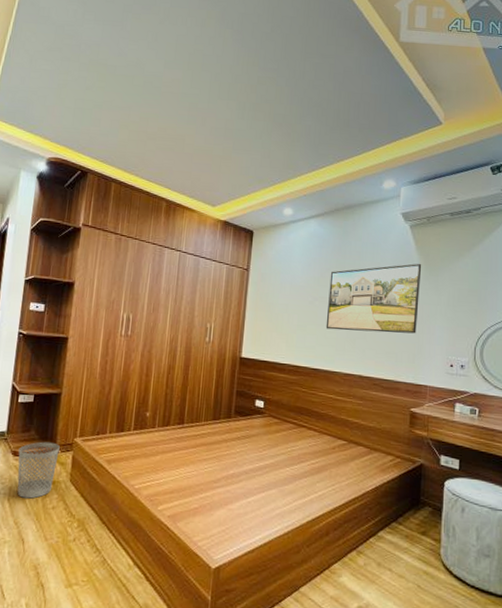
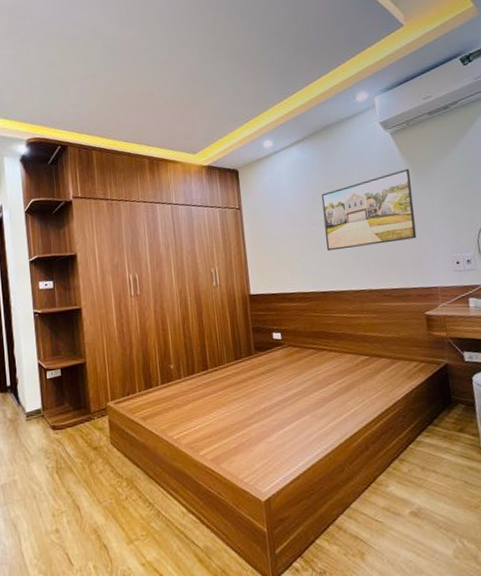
wastebasket: present [17,441,60,499] -> none [57,410,96,468]

